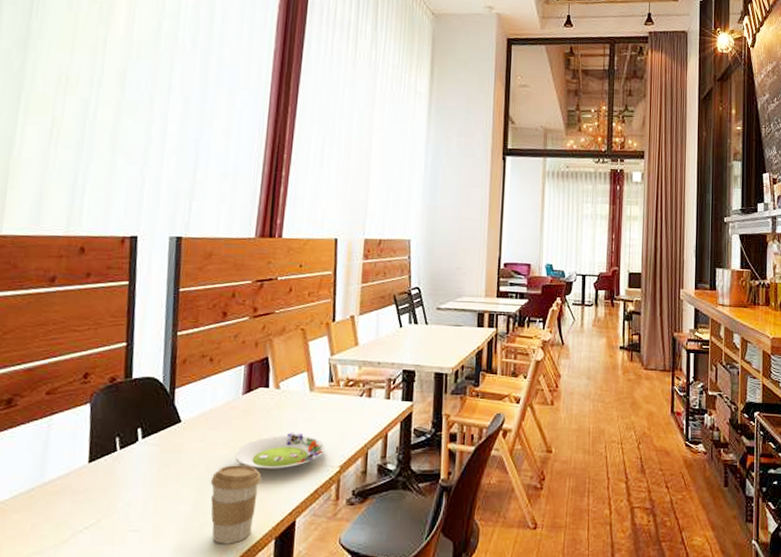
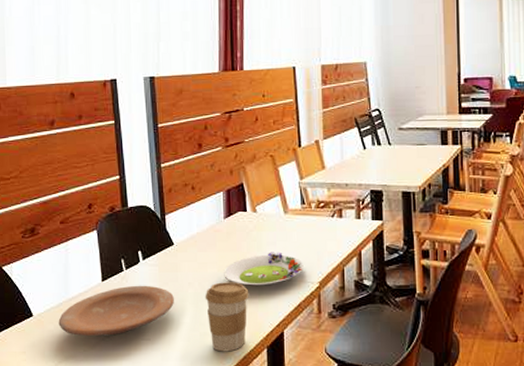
plate: none [26,467,174,527] -> present [58,285,174,336]

